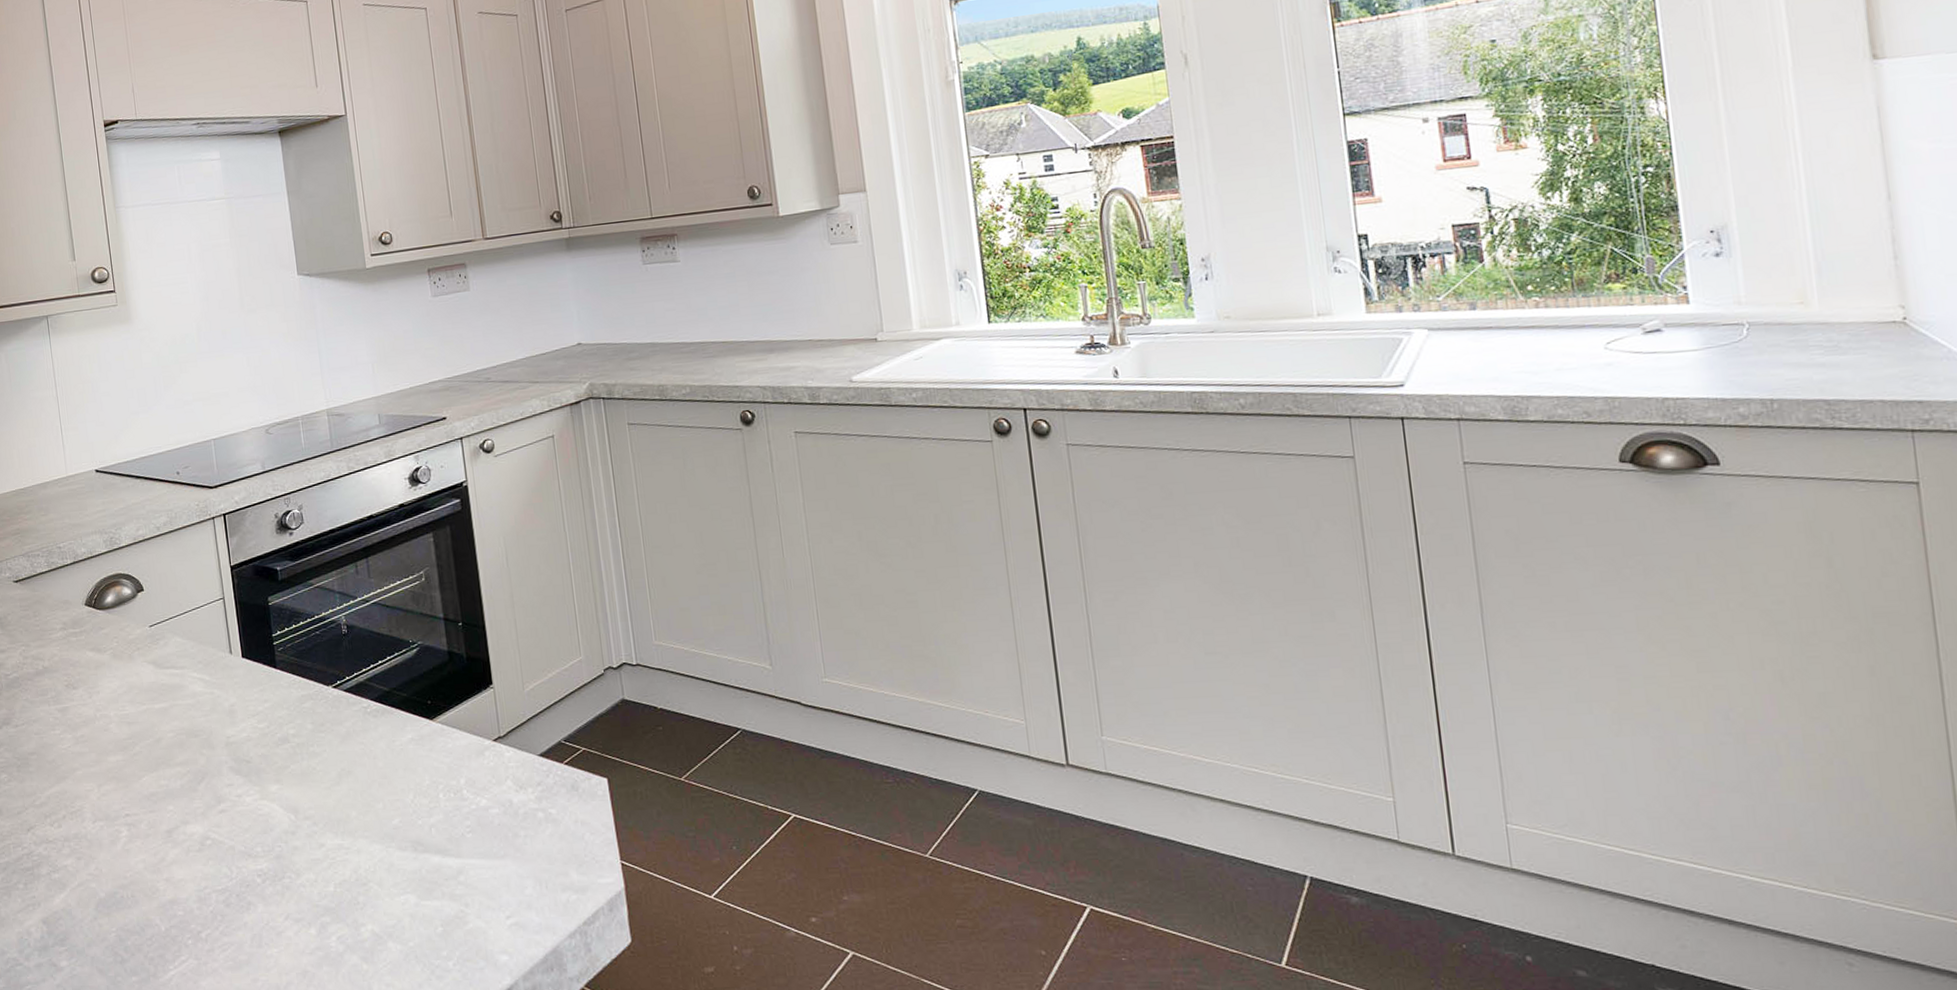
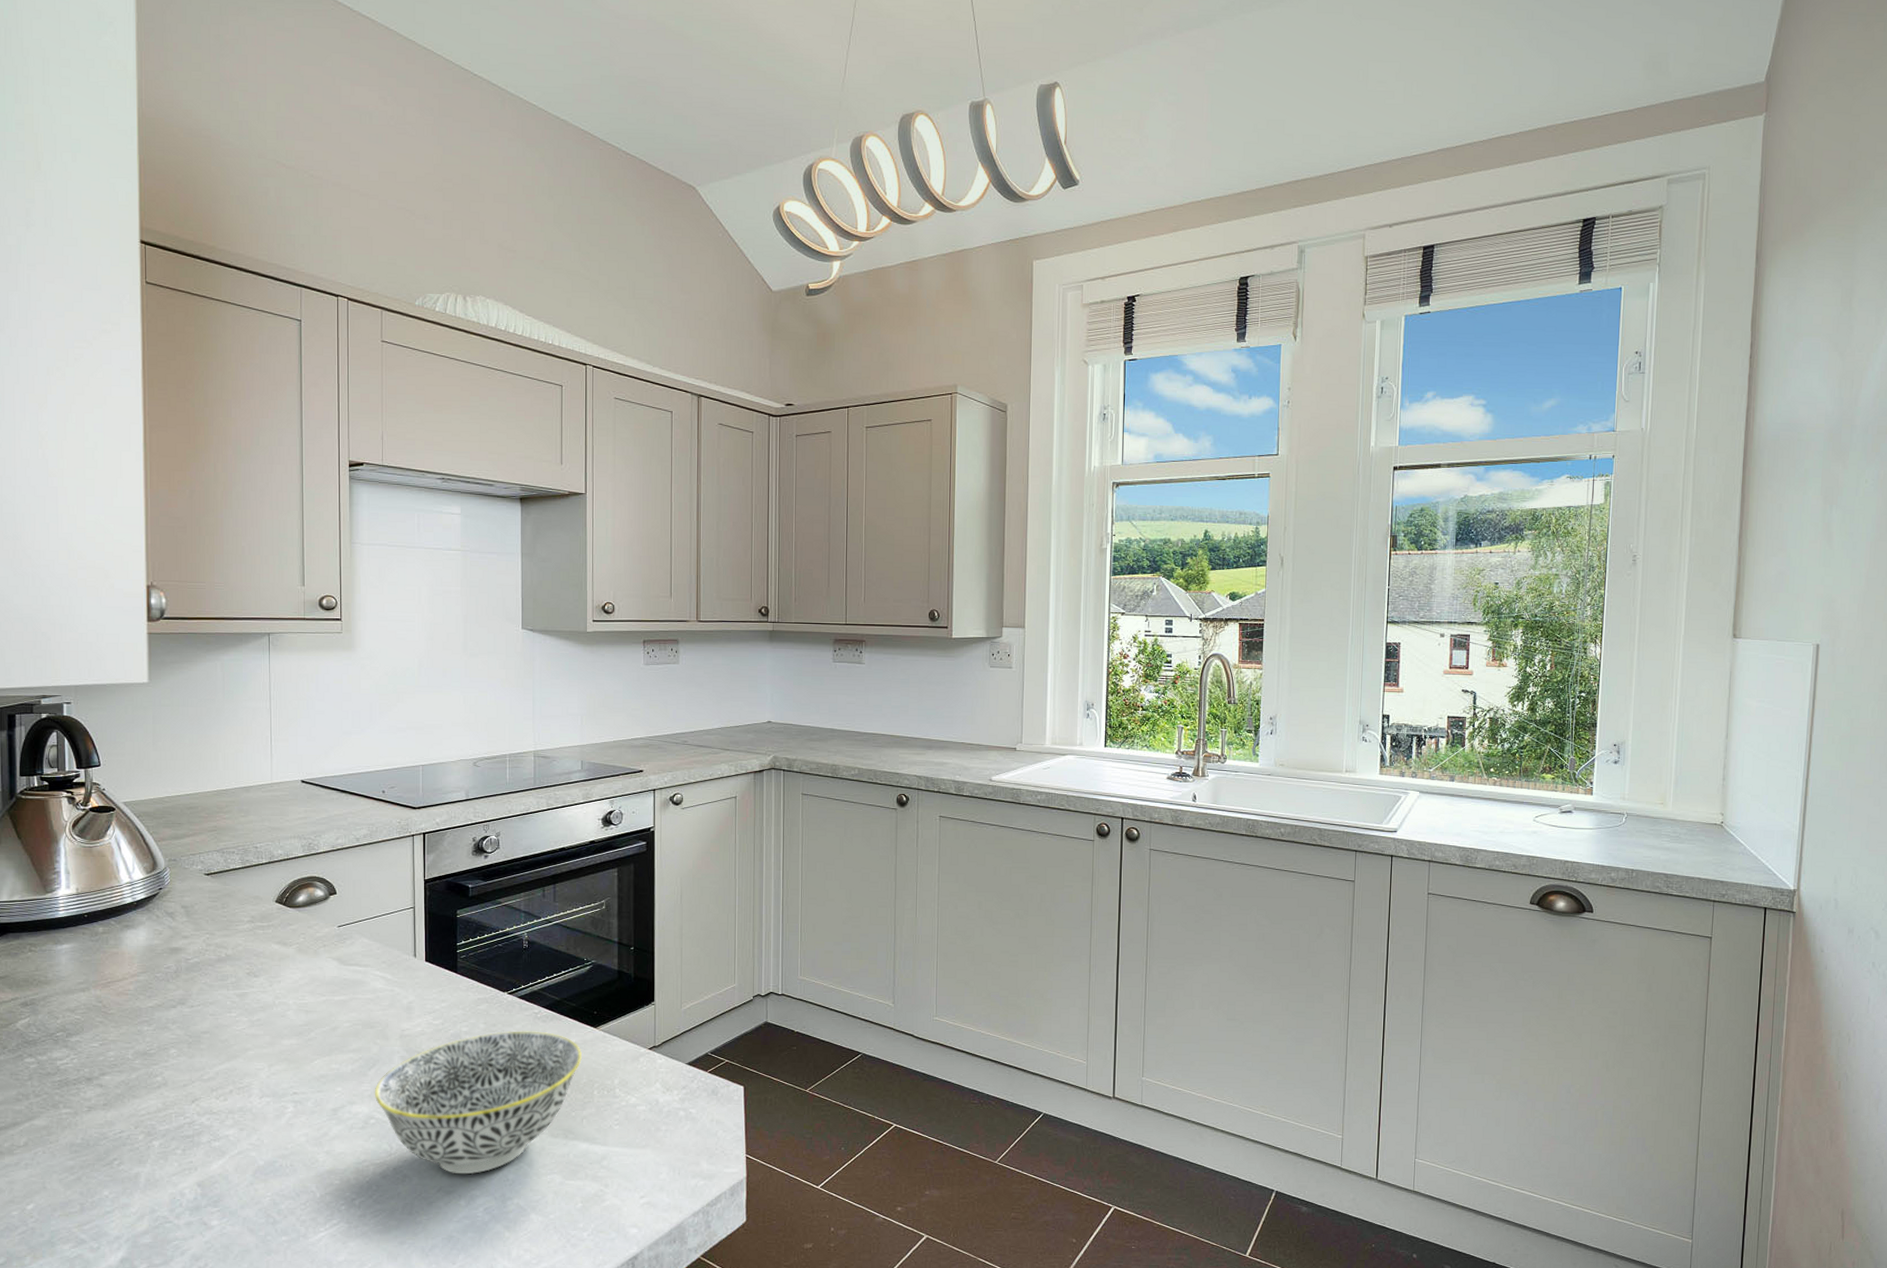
bowl: none [206,728,421,899] -> present [374,1031,582,1175]

